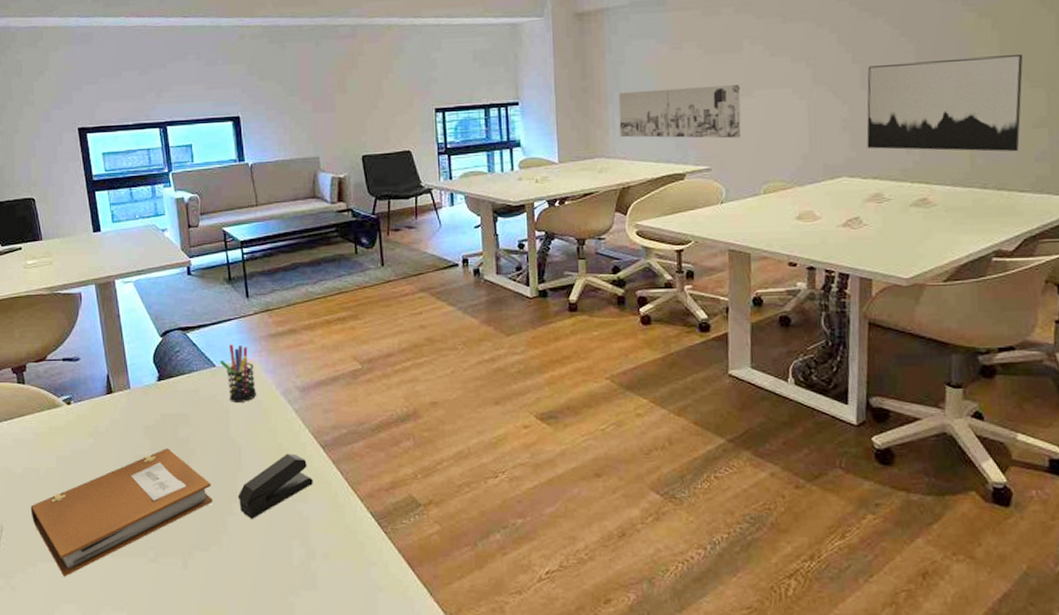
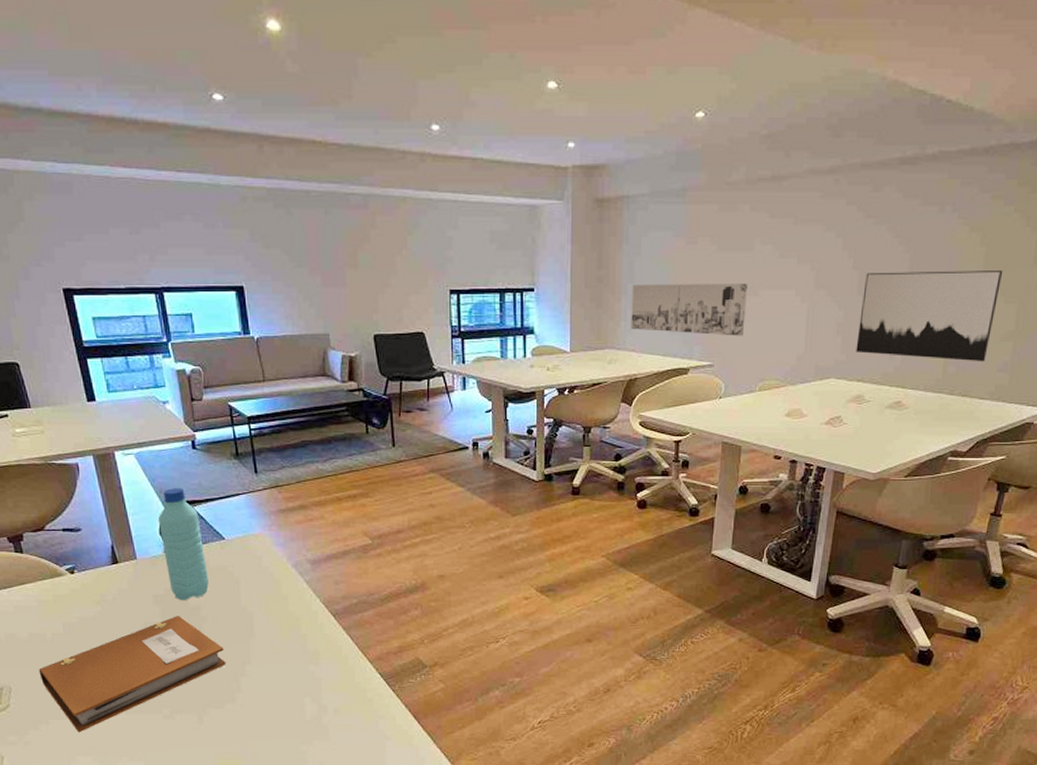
water bottle: none [152,315,199,432] -> present [157,488,209,601]
pen holder: present [220,344,257,402] -> none [229,518,268,573]
stapler: present [237,453,313,519] -> none [250,621,324,679]

